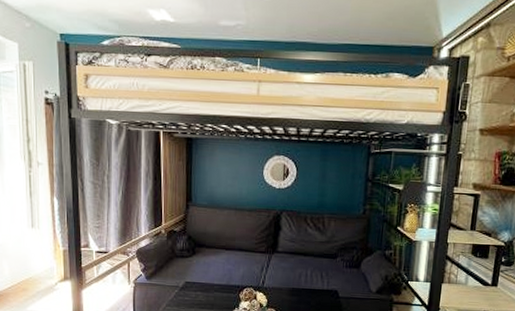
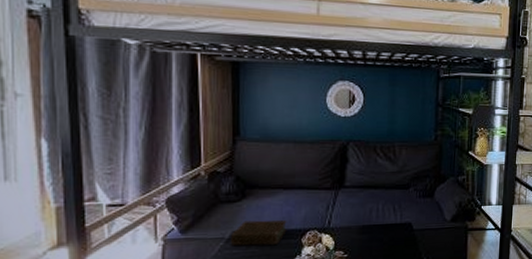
book: none [183,274,228,297] -> present [230,220,287,246]

